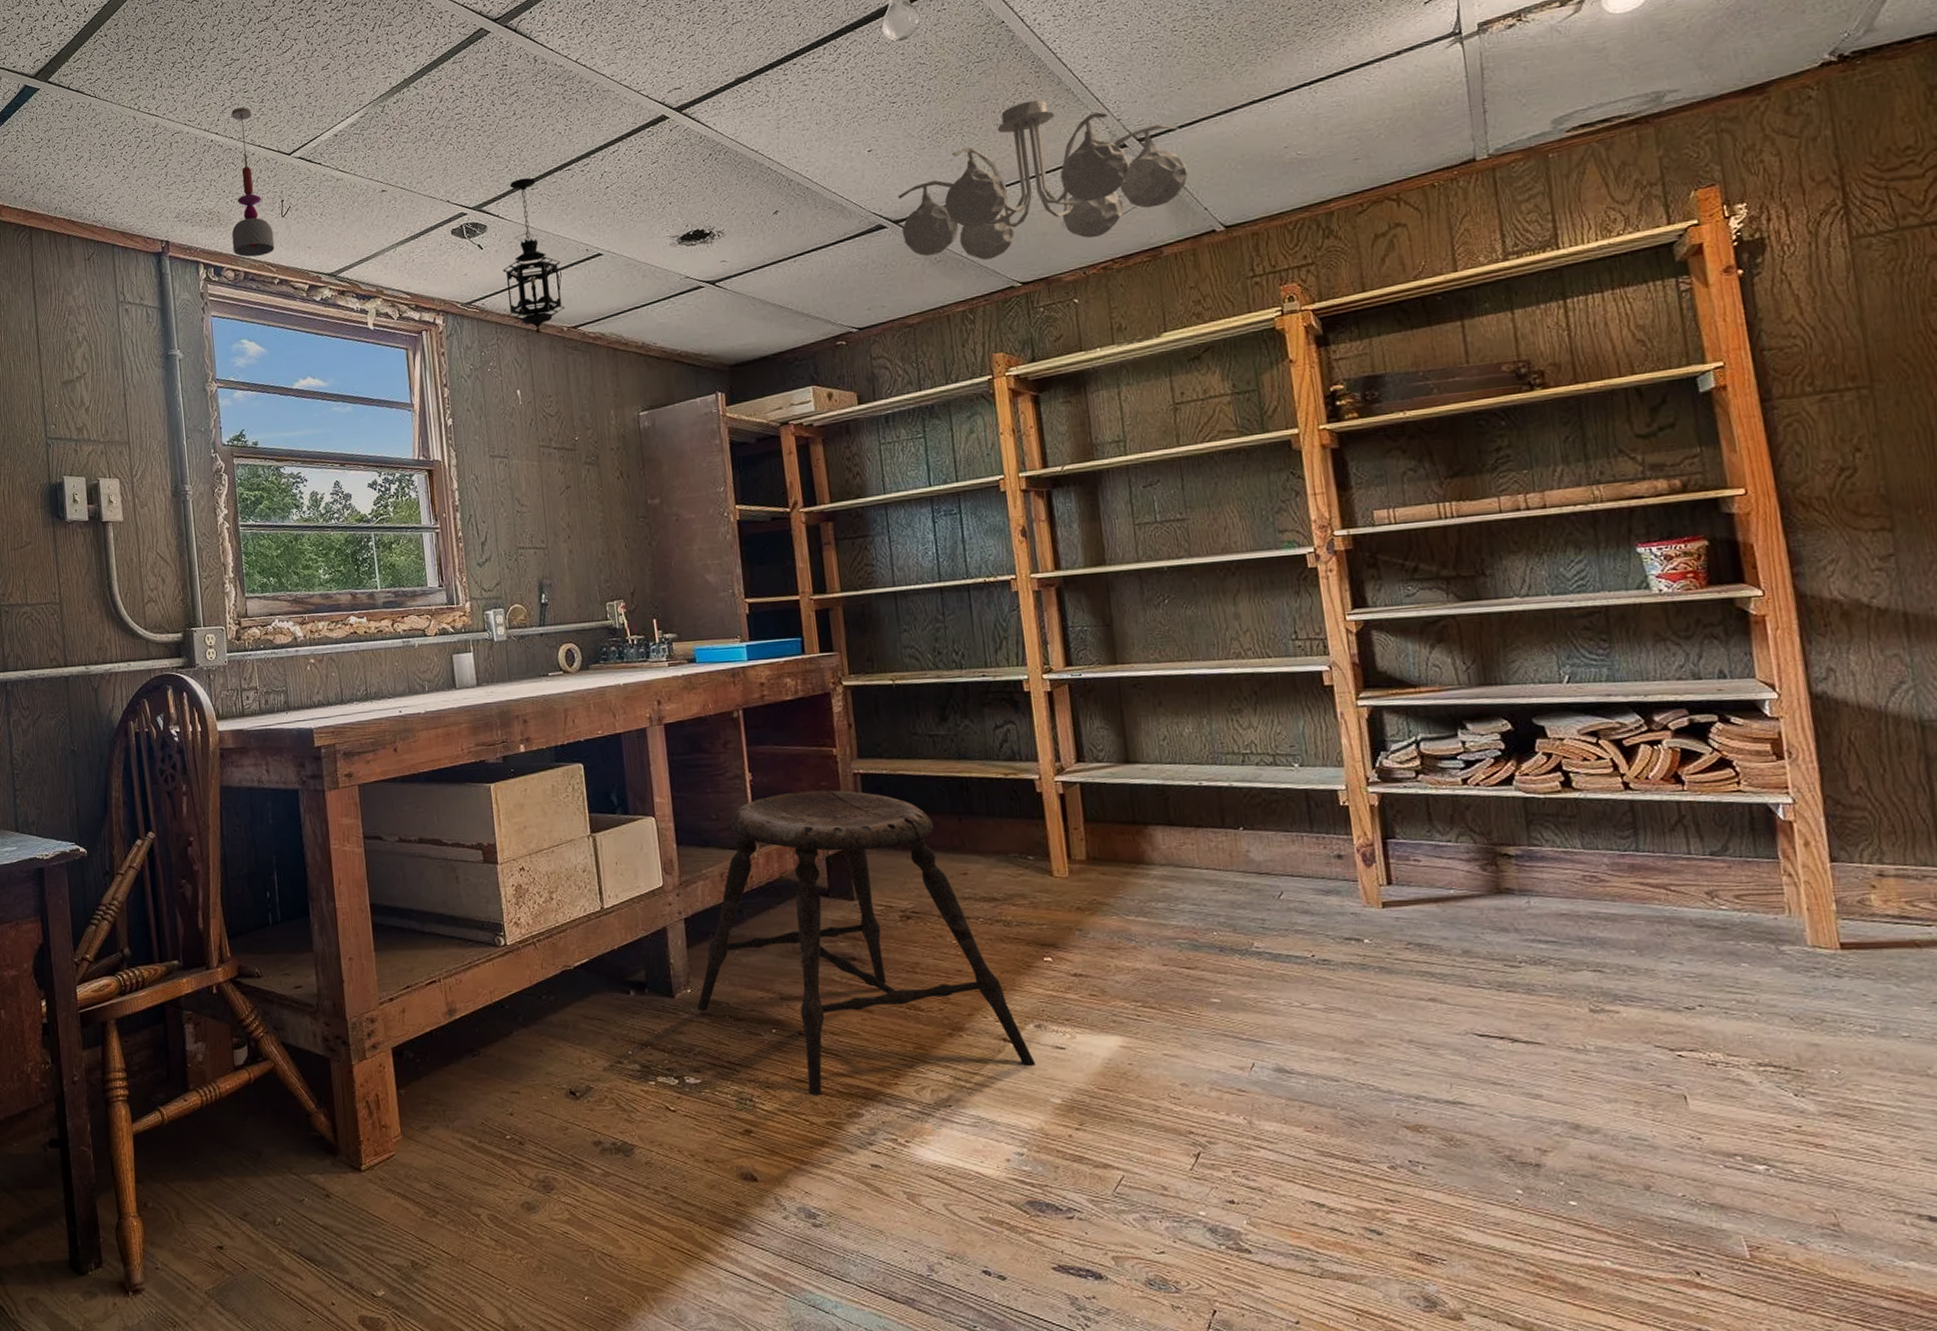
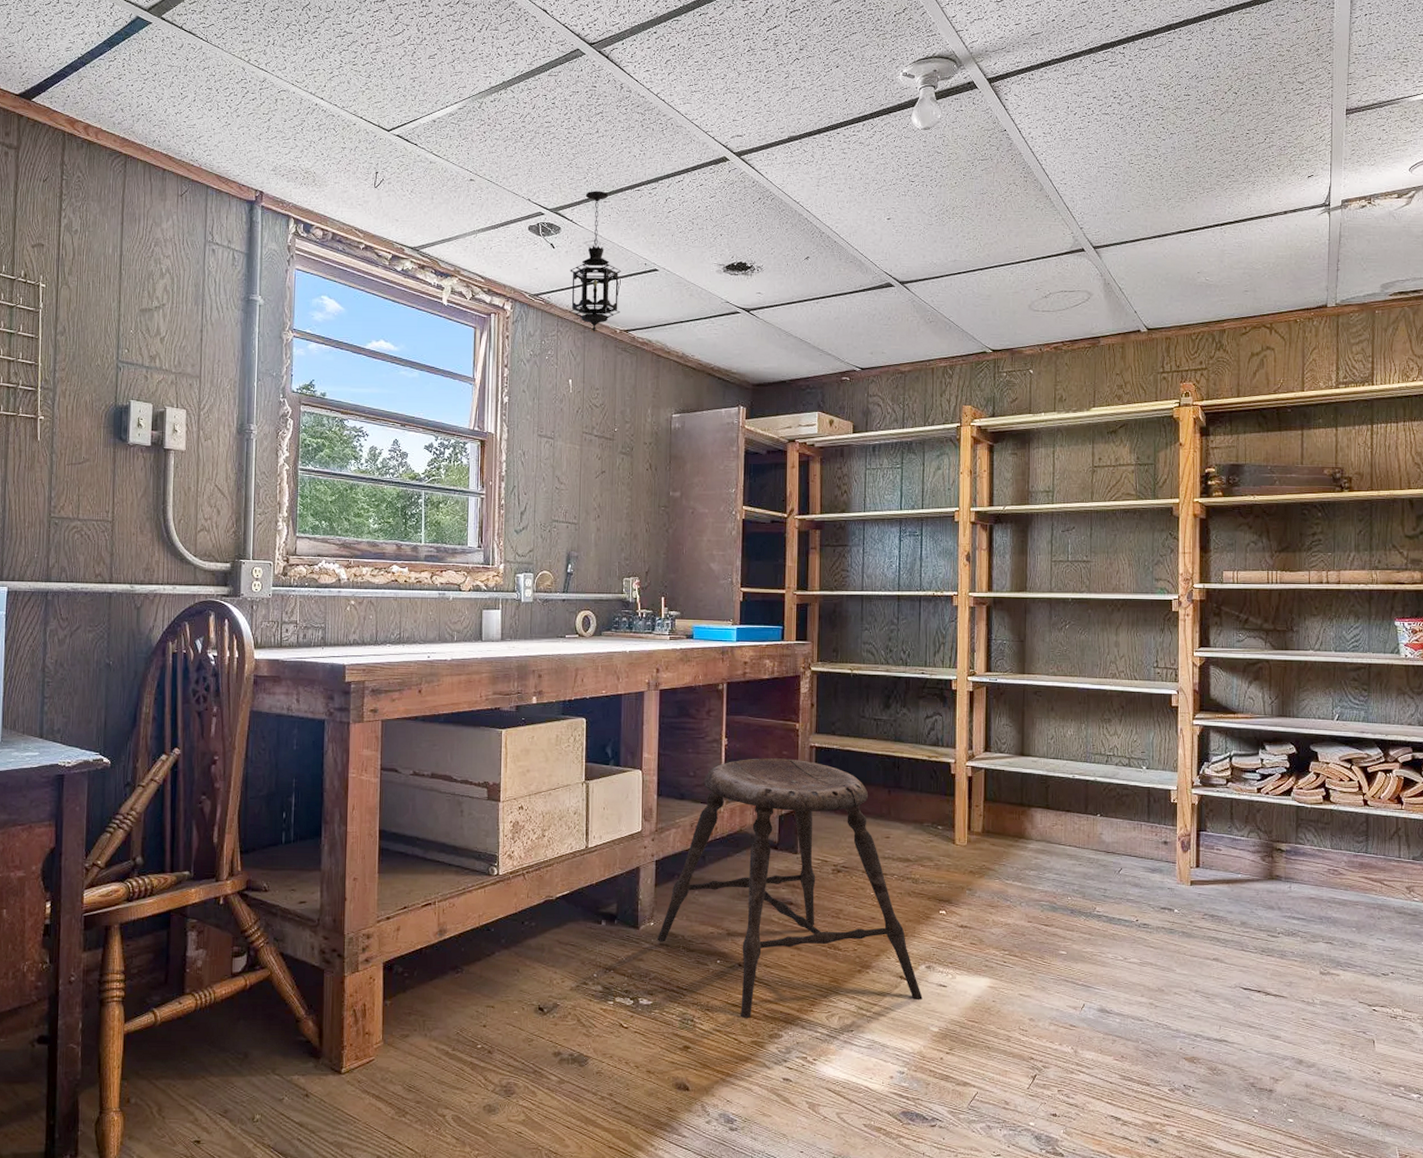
pendant light: present [231,107,275,257] -> none [324,79,365,220]
ceiling light fixture: present [897,99,1188,260] -> none [905,200,1126,327]

